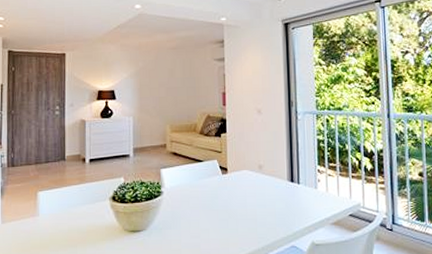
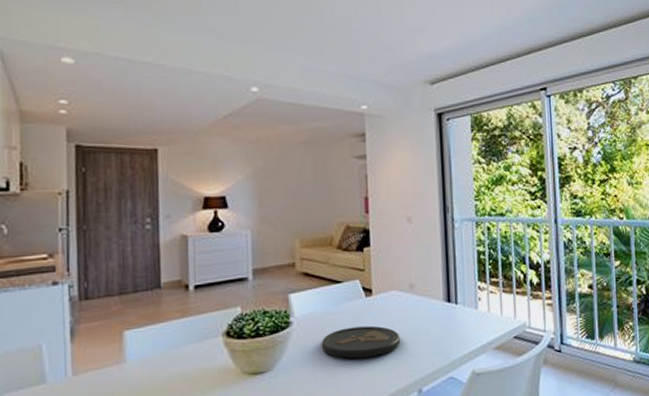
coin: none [185,198,251,225] -> present [321,325,401,359]

